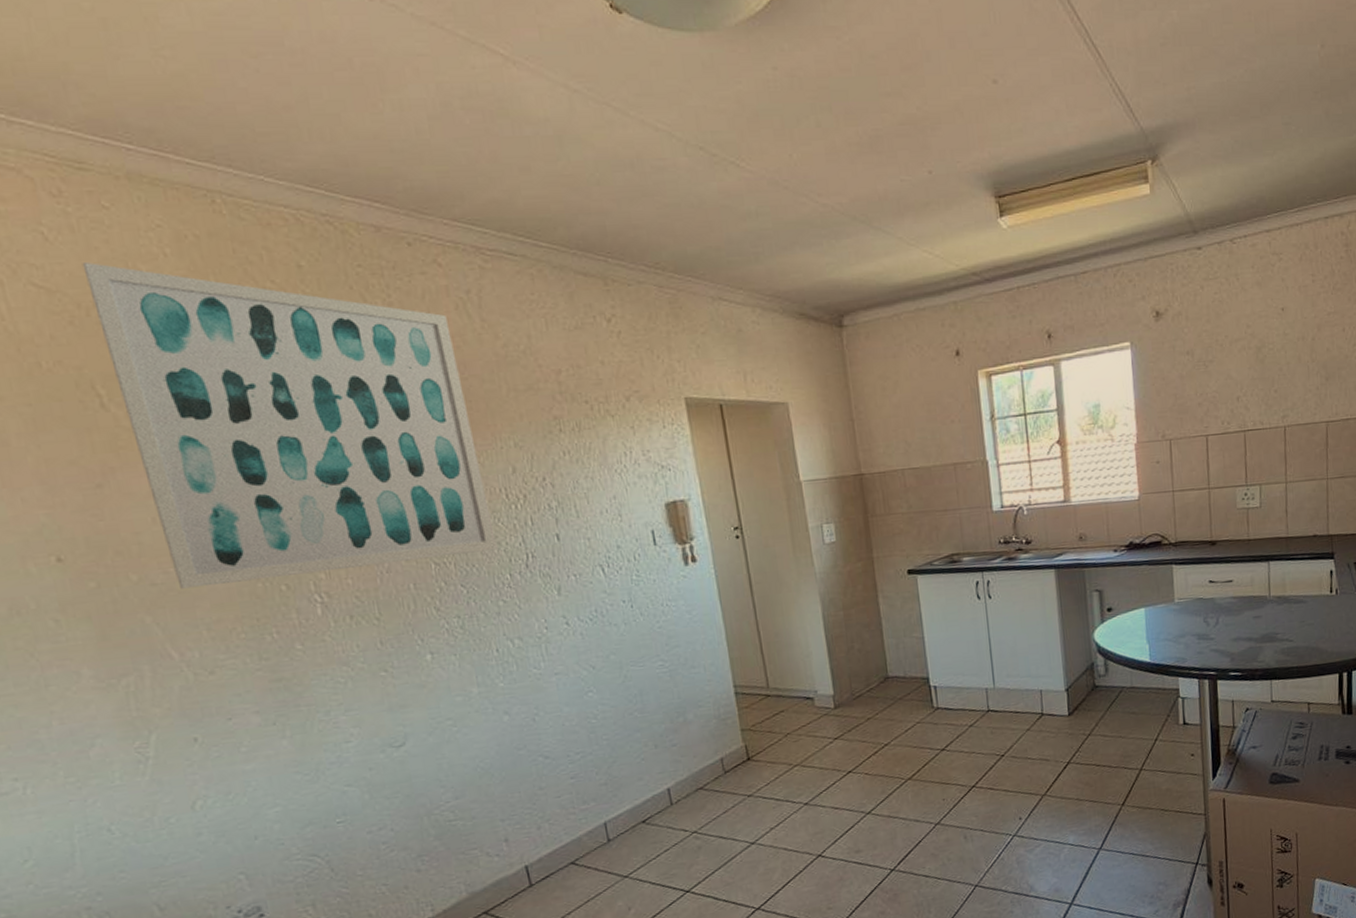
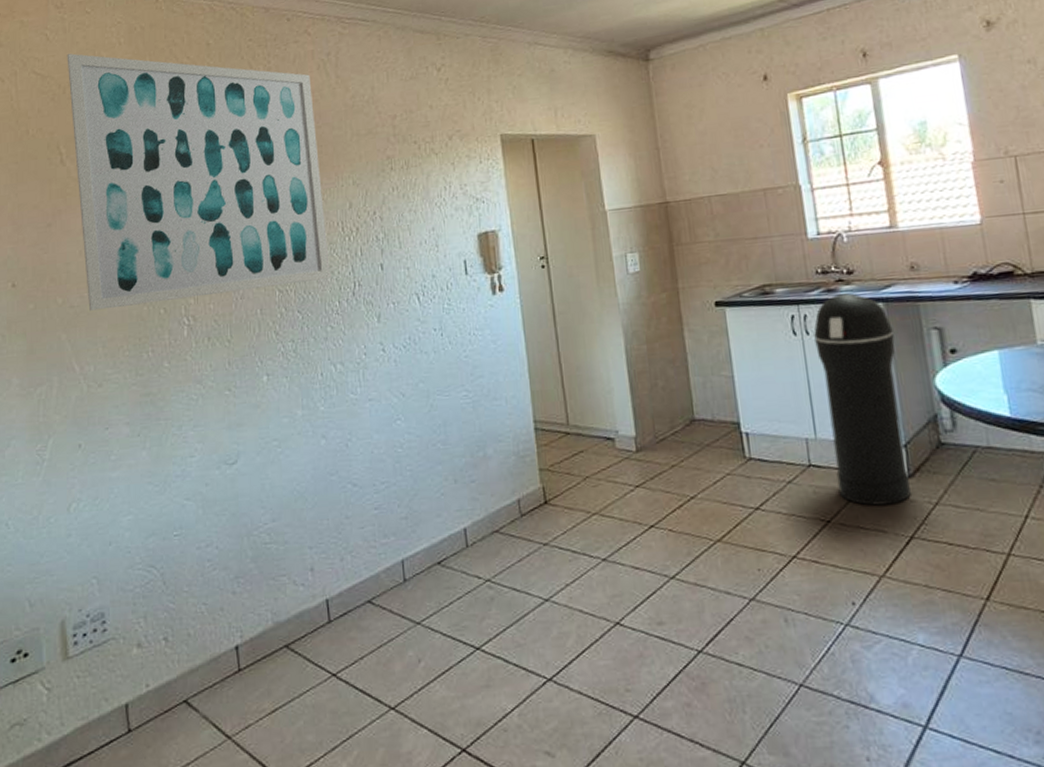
trash can: none [995,561,1070,741] -> present [814,293,911,506]

